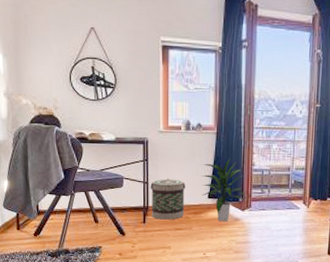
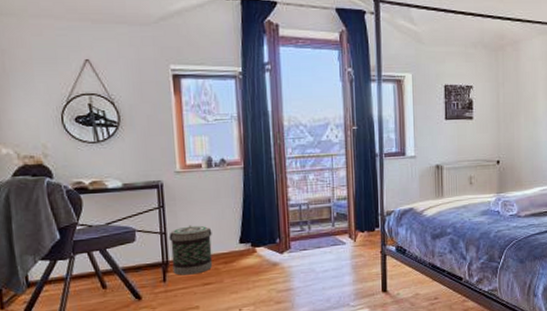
indoor plant: present [201,158,245,221] -> none [229,195,283,268]

